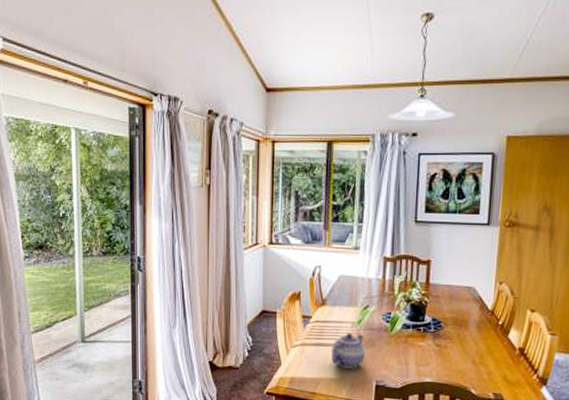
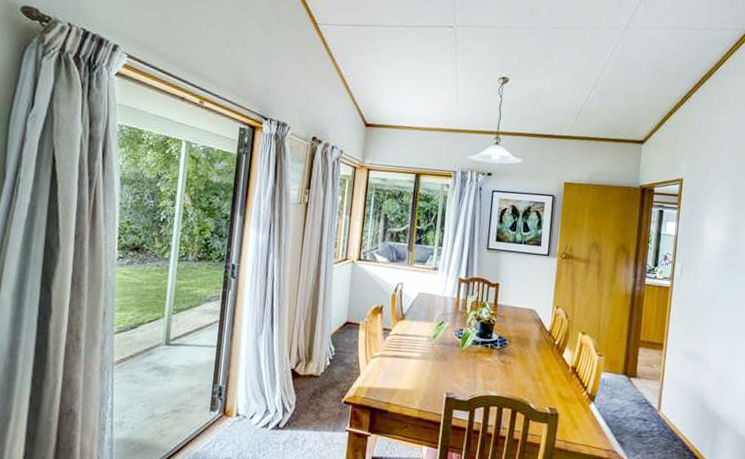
teapot: present [330,332,366,370] -> none [406,346,439,382]

